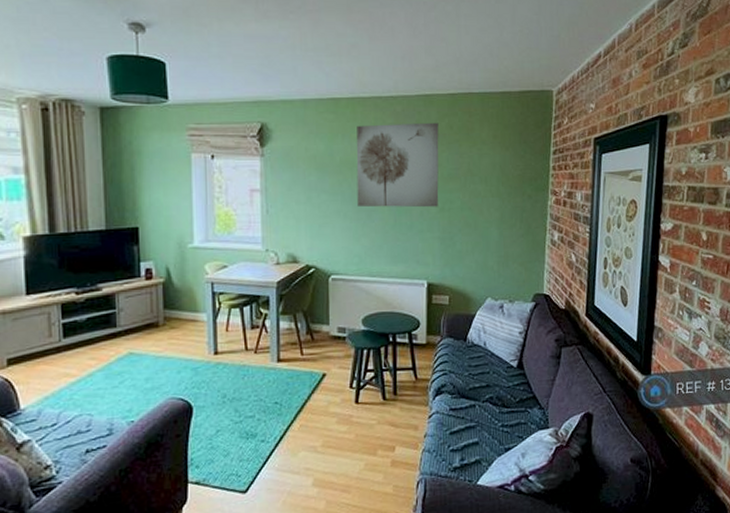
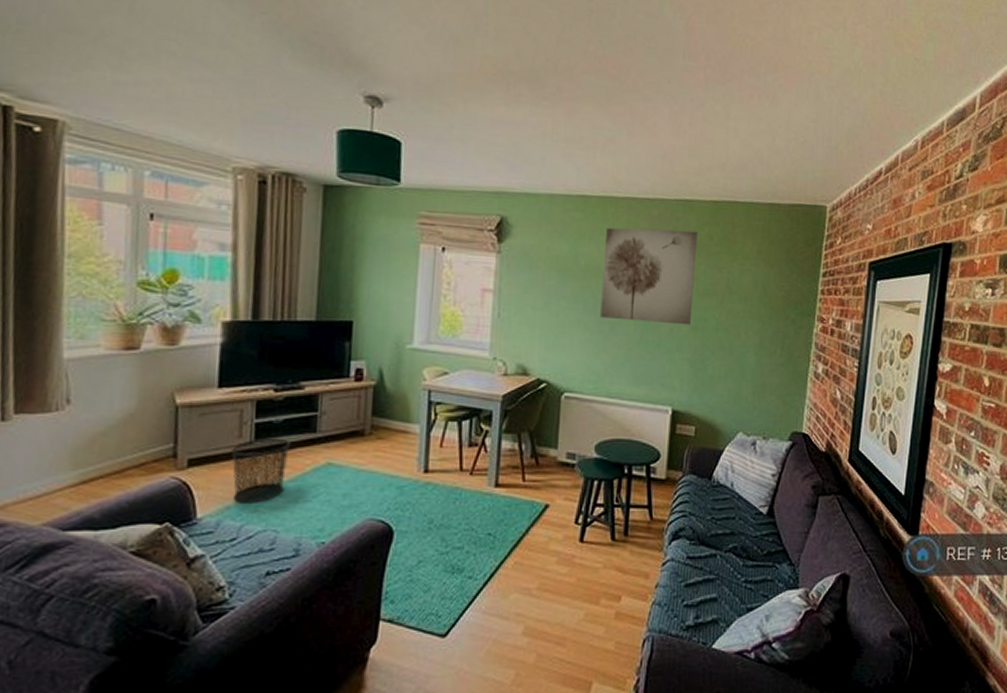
waste bin: none [44,334,95,393] -> present [232,437,290,503]

